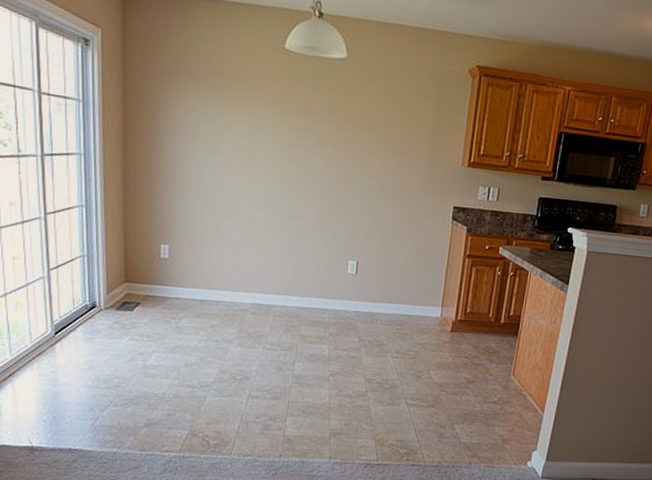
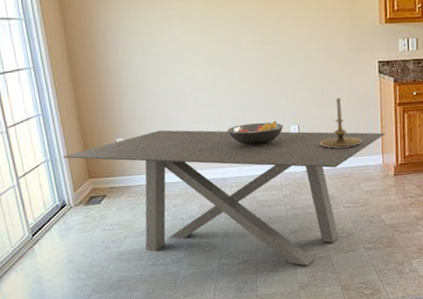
dining table: none [100,242,448,413] -> present [62,130,384,266]
fruit bowl: none [279,250,341,276] -> present [226,120,283,146]
candle holder: none [376,239,422,294] -> present [319,98,362,149]

